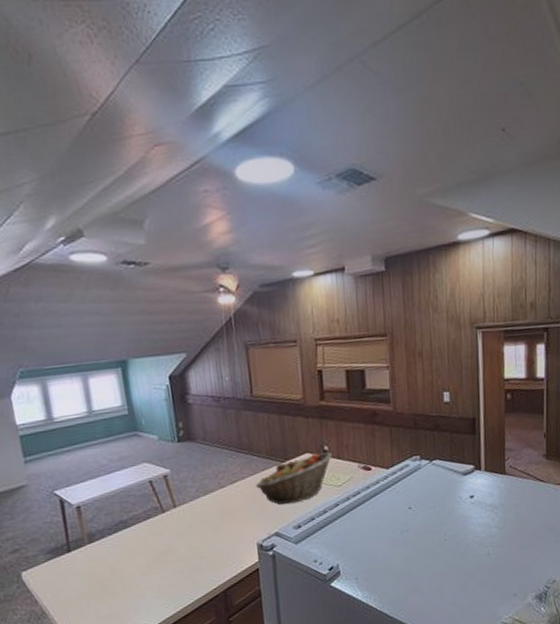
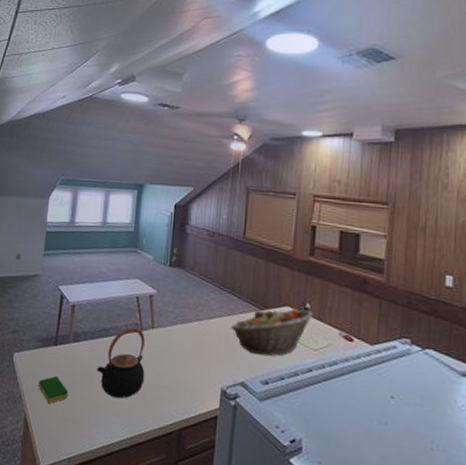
dish sponge: none [60,581,99,610] -> present [38,376,69,404]
teapot: none [123,510,179,583] -> present [97,326,145,399]

